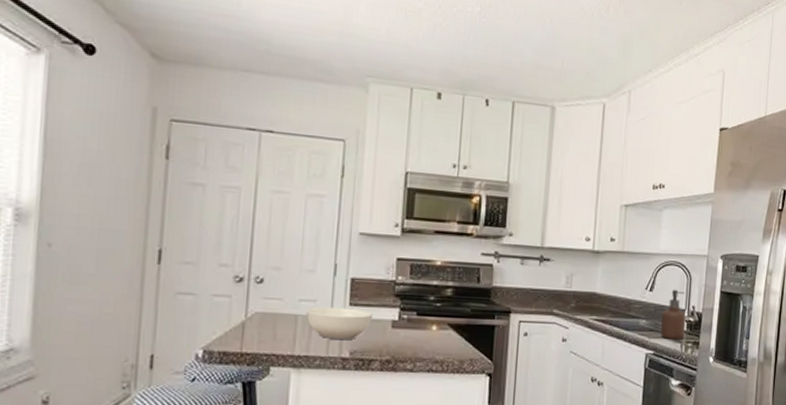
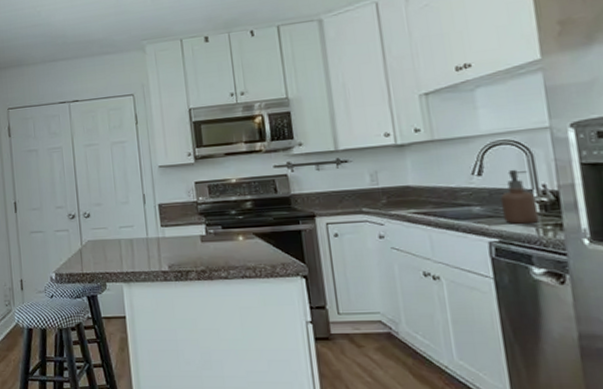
bowl: present [305,306,373,340] -> none [126,229,183,257]

